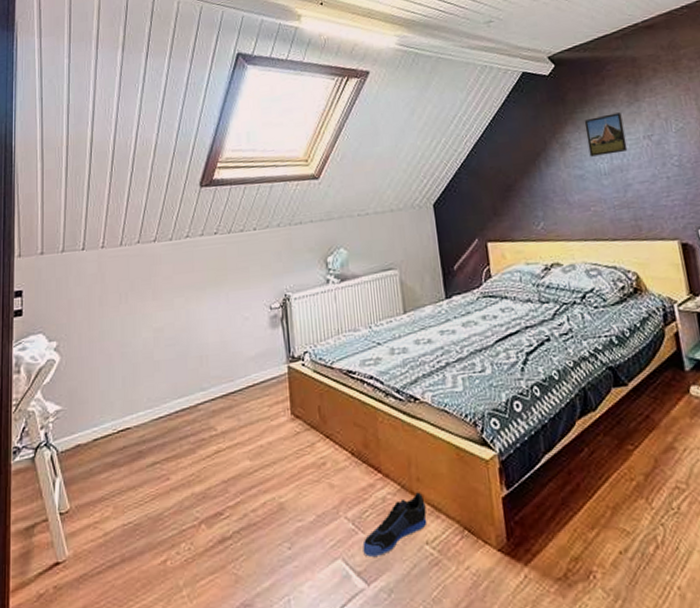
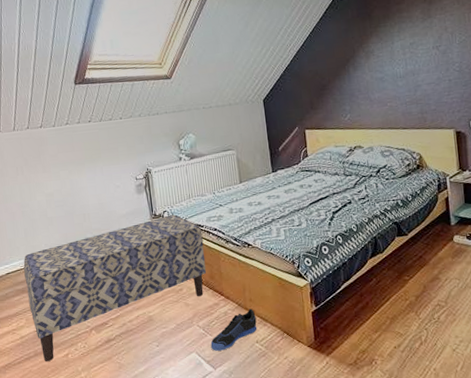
bench: none [117,356,359,572] -> present [23,214,207,362]
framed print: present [584,112,628,157] -> none [386,27,420,63]

